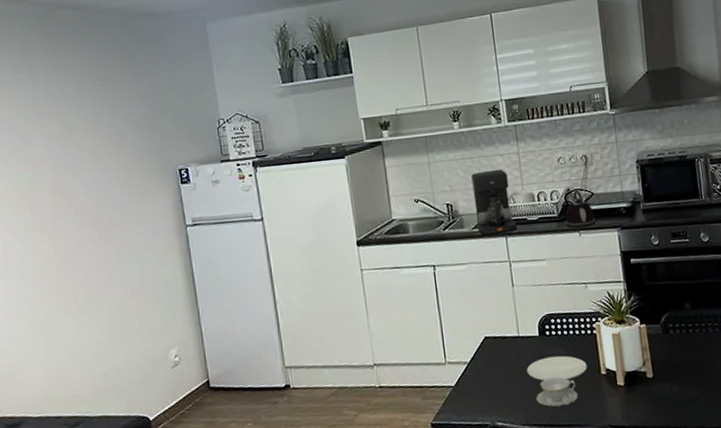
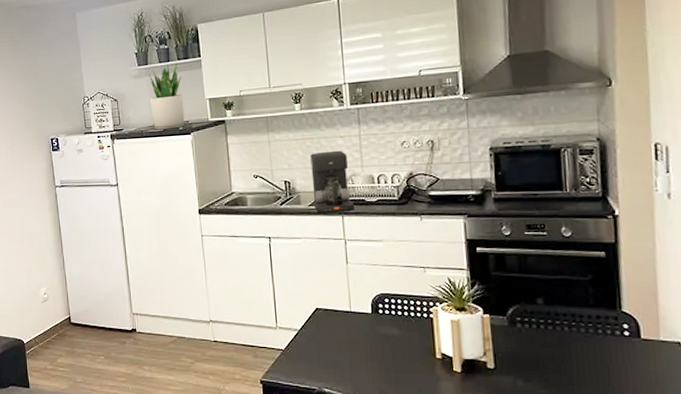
planter: none [294,79,338,155] -> present [148,62,185,130]
plate: present [526,355,587,381] -> none [356,334,421,359]
teacup: present [536,377,578,407] -> none [365,355,409,383]
kettle: present [565,190,596,229] -> none [405,174,440,213]

